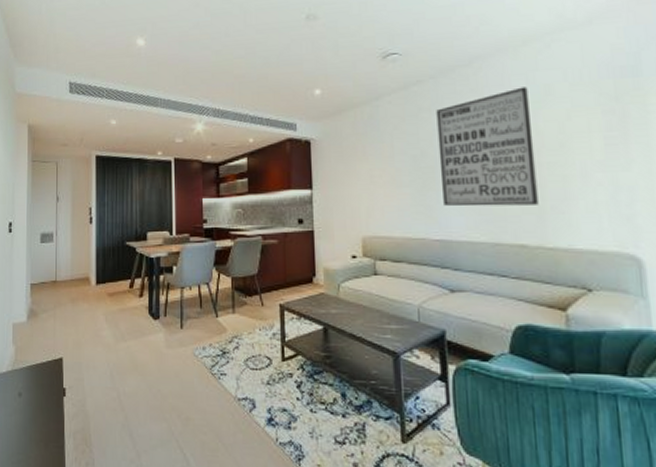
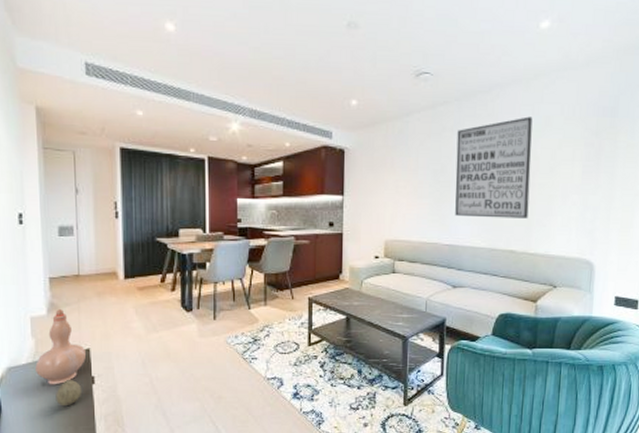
vase: none [14,316,60,396] -> present [35,309,87,385]
decorative egg: none [30,391,54,420] -> present [55,380,82,407]

